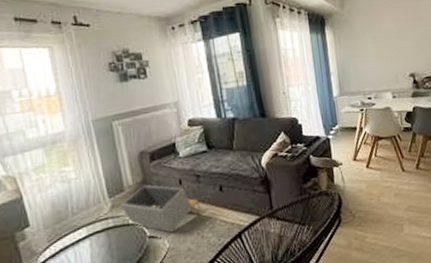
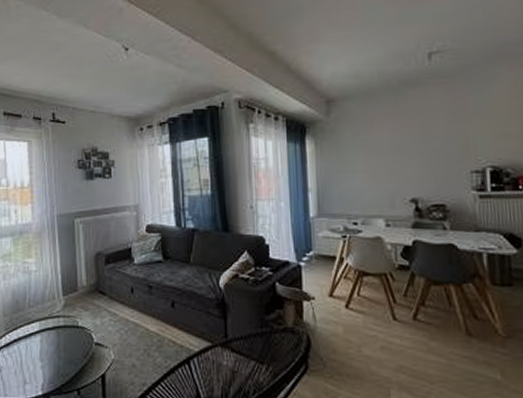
storage bin: present [121,184,202,233] -> none [73,287,151,343]

